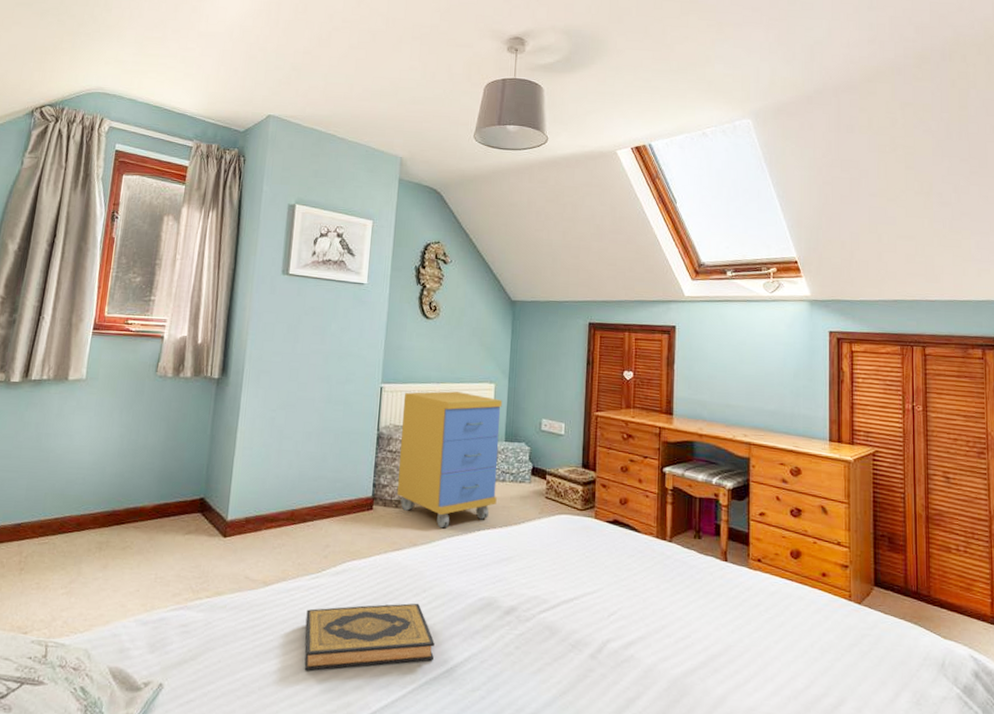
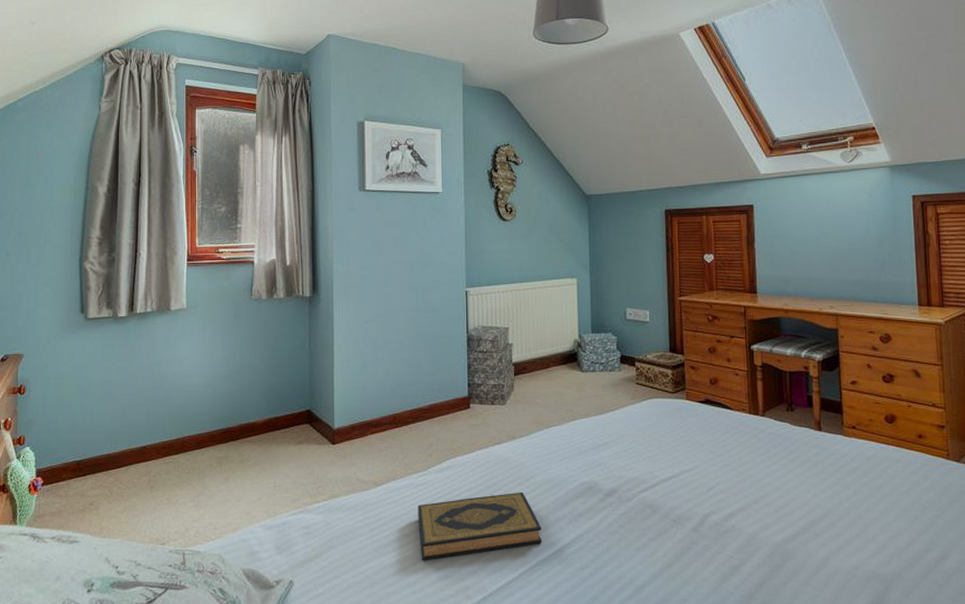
storage cabinet: present [397,391,503,529] -> none [489,289,589,421]

